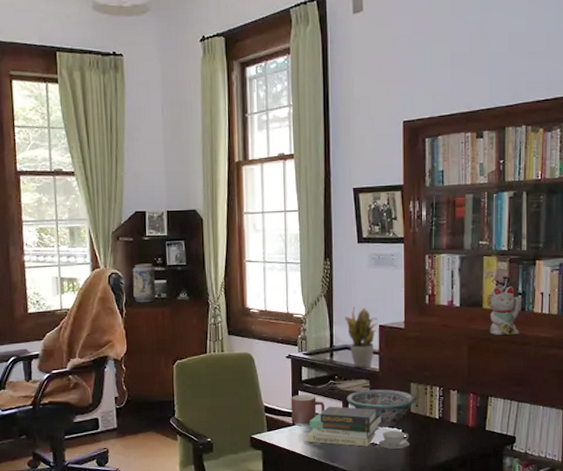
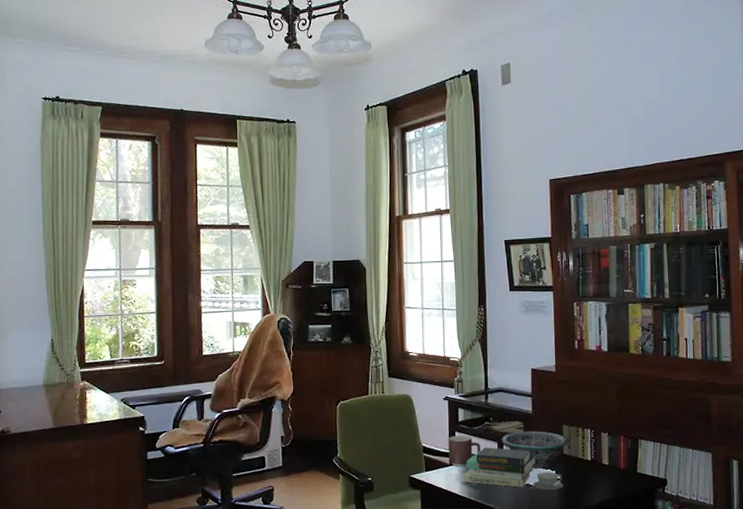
decorative vase: present [132,263,157,303] -> none [300,309,322,346]
potted plant: present [345,307,378,368] -> none [499,351,530,410]
decorative figurine: present [489,286,522,336] -> none [636,332,667,380]

